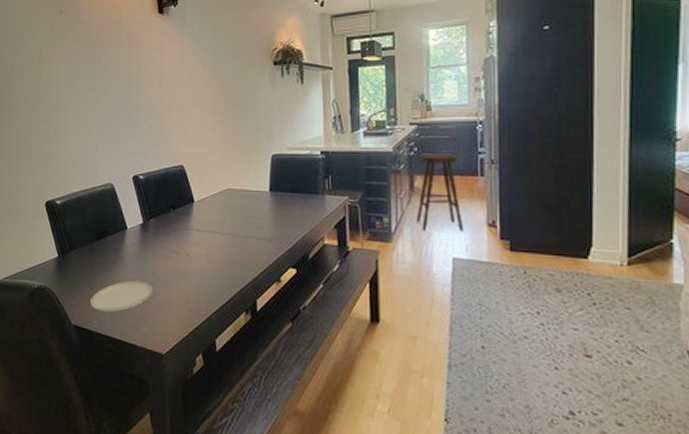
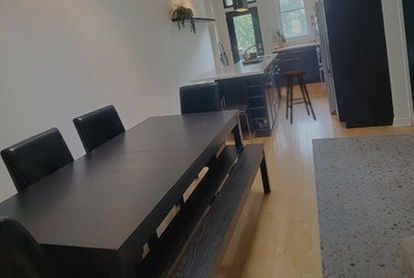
plate: present [91,280,154,313] -> none [51,198,103,229]

